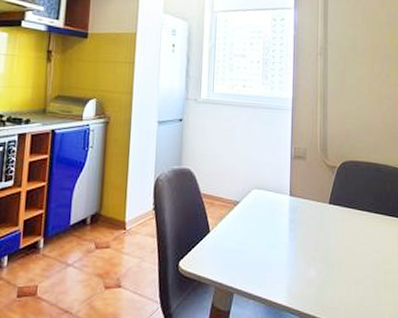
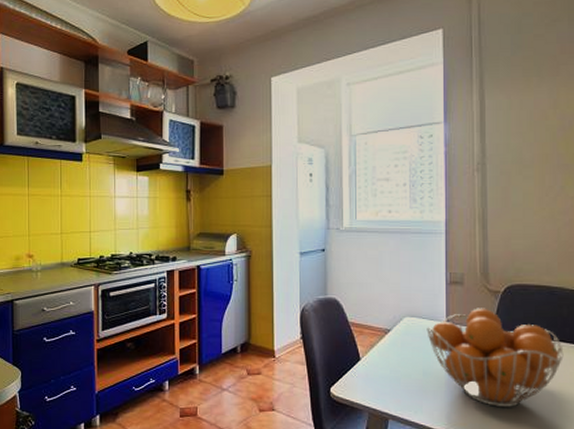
fruit basket: none [272,182,387,278] -> present [427,308,564,407]

